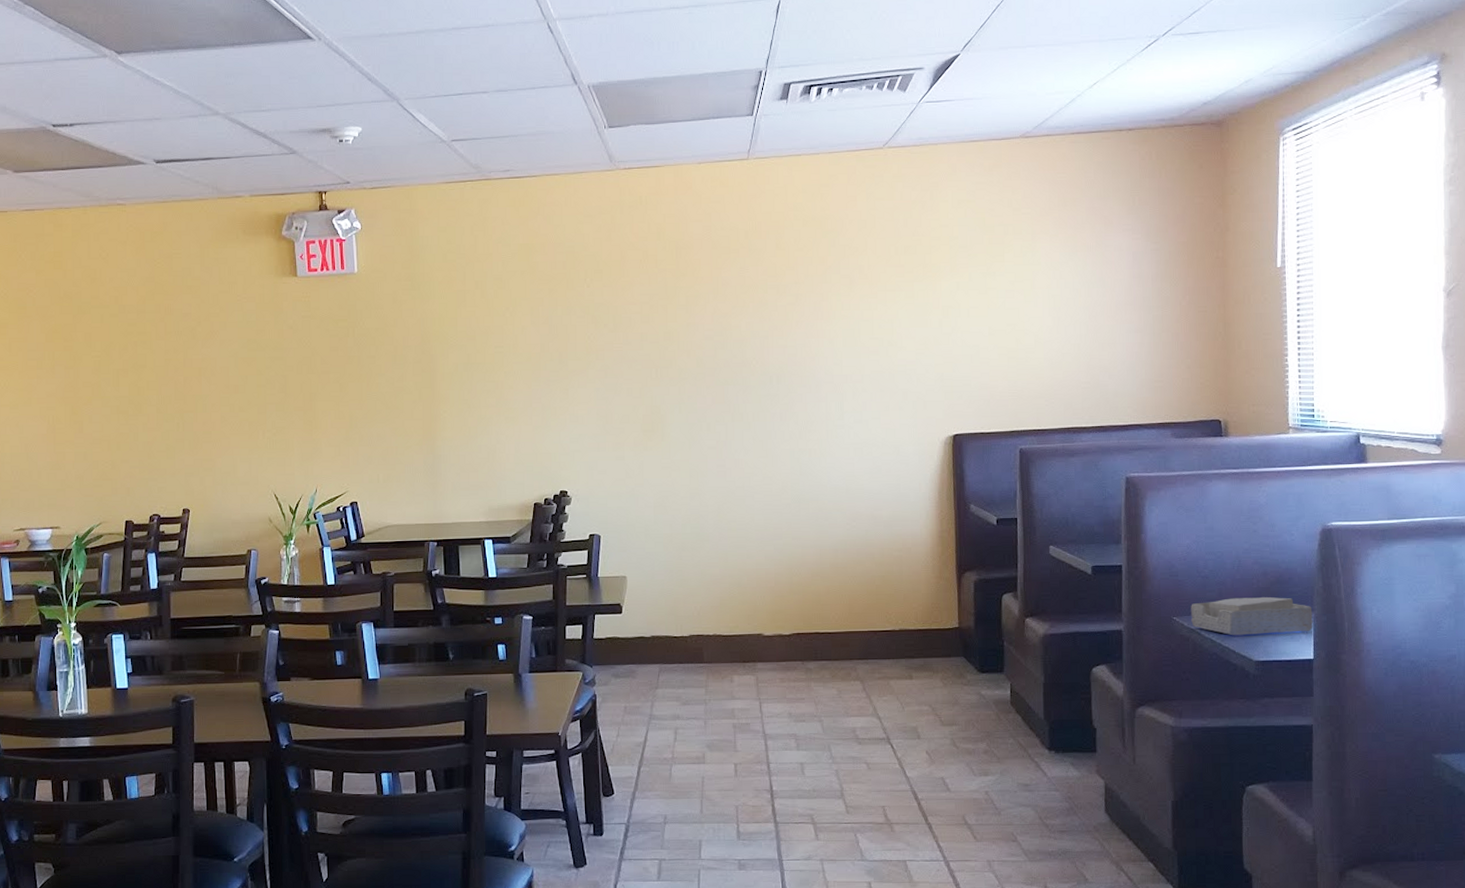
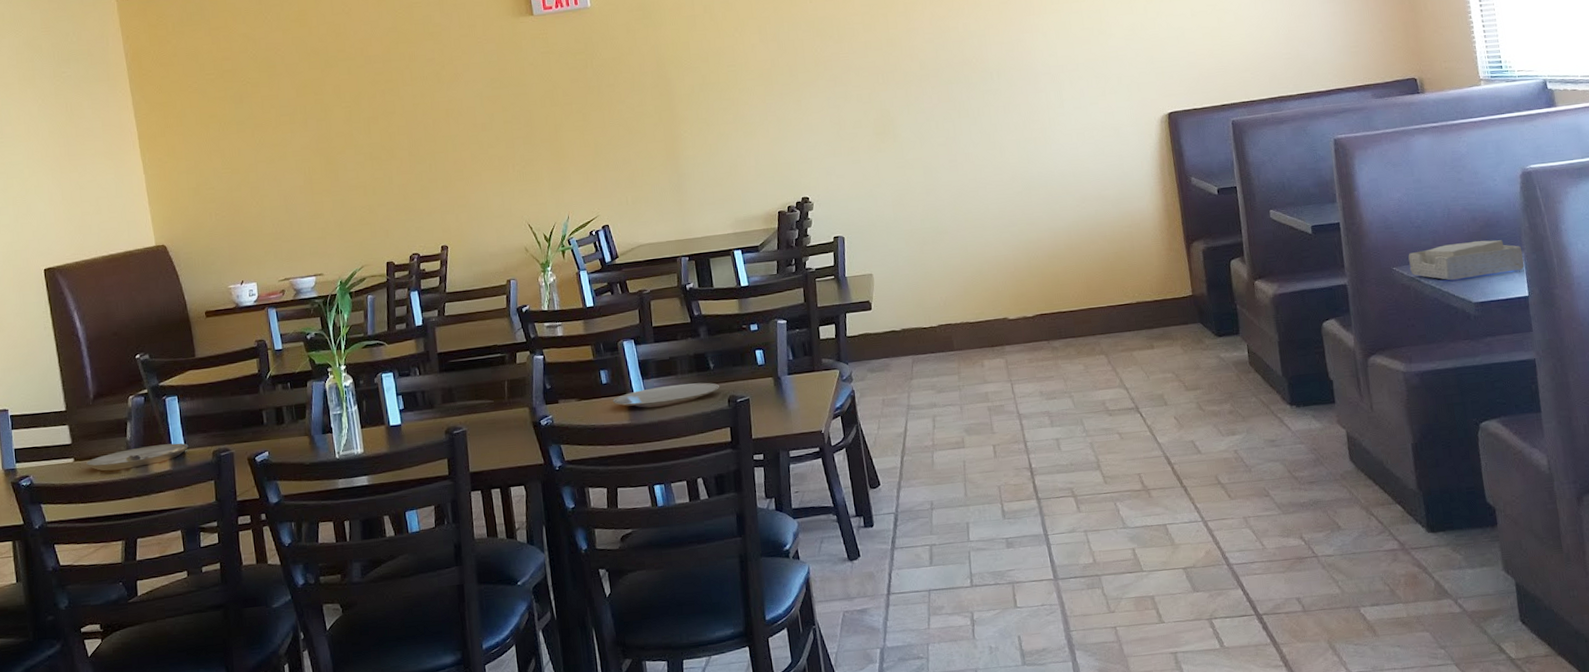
plate: none [346,672,458,693] -> present [613,382,720,408]

